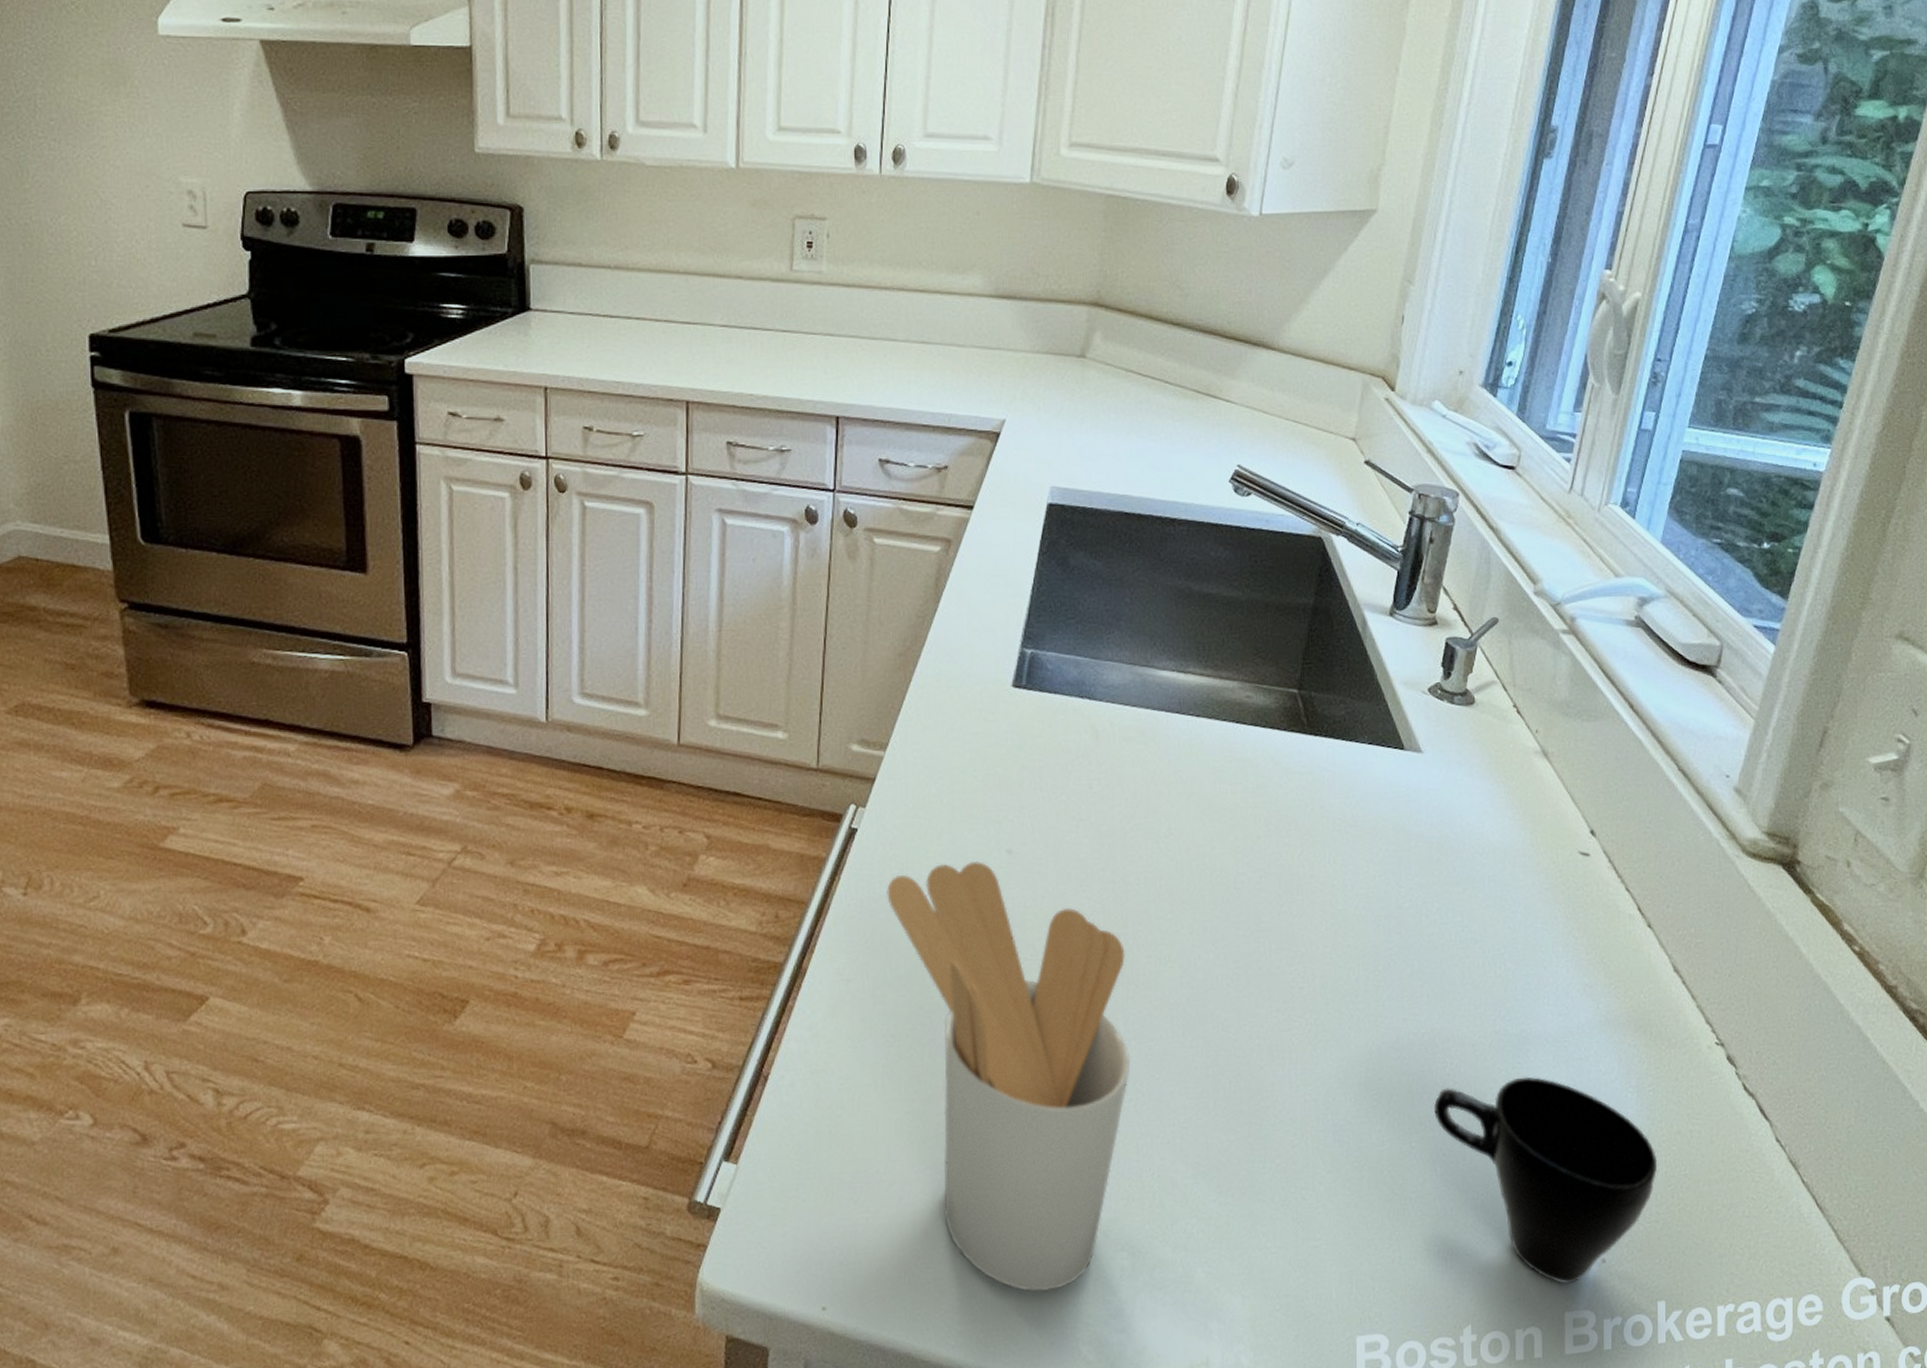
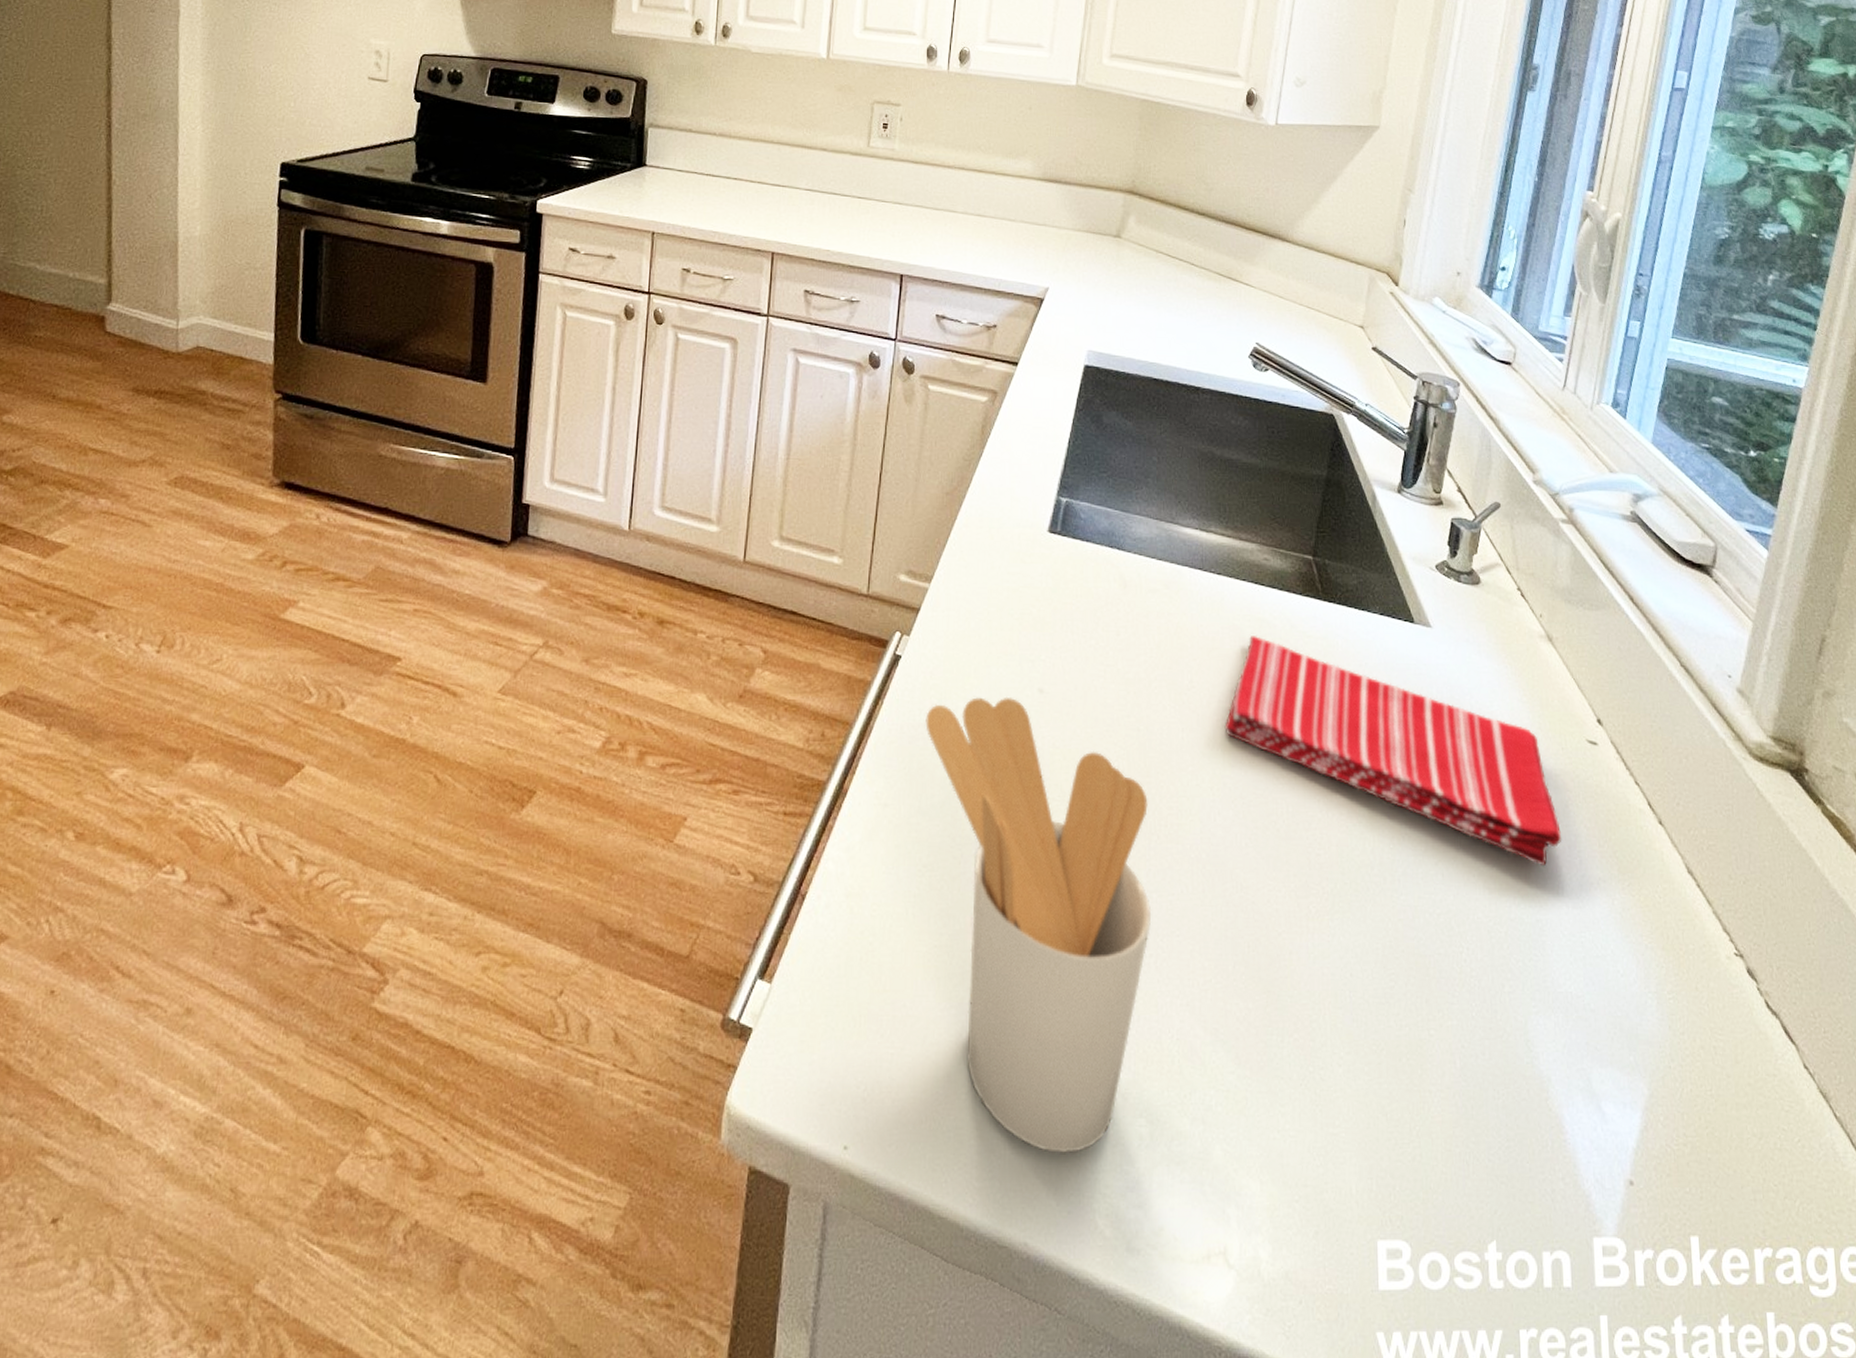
dish towel: none [1204,777,1549,978] -> present [1224,636,1561,865]
cup: present [1434,1076,1658,1284] -> none [1452,970,1683,1206]

